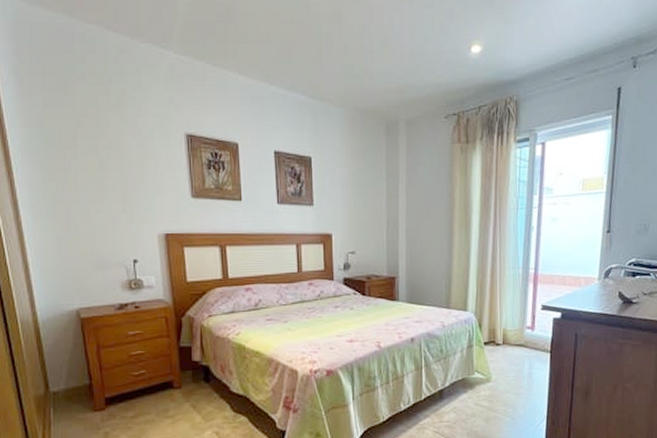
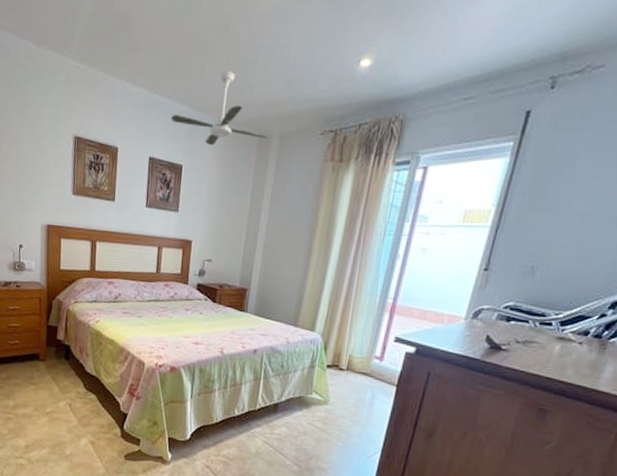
ceiling fan: none [292,61,395,136] -> present [170,72,268,146]

